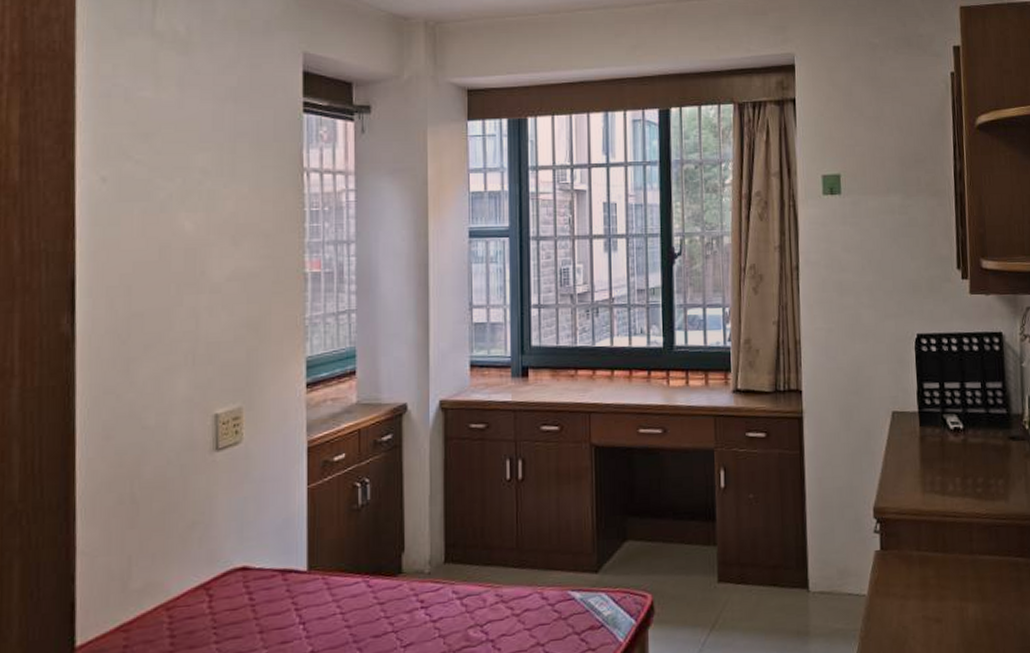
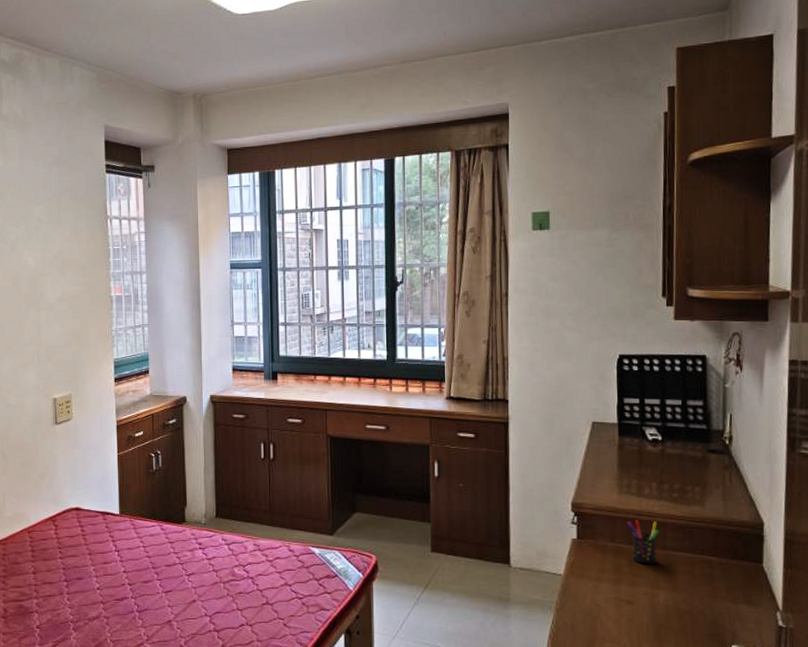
pen holder: none [932,522,966,574] -> present [627,520,660,565]

